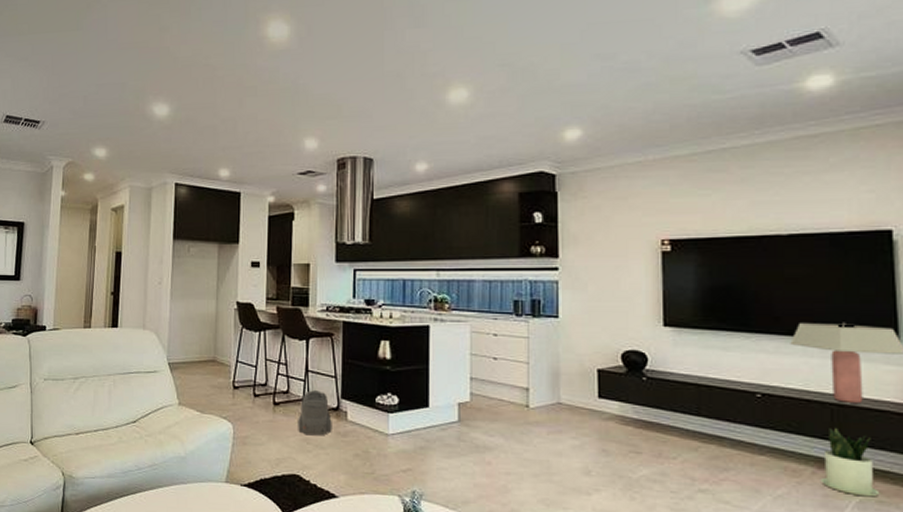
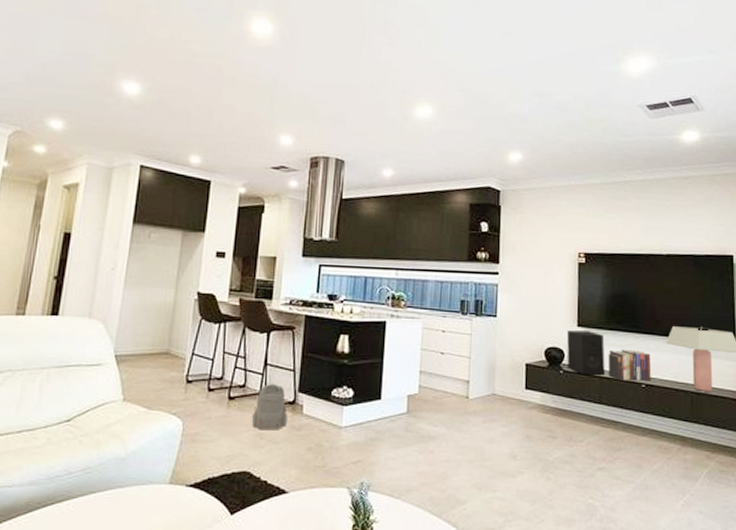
speaker: none [649,331,703,382] -> present [566,330,605,375]
books: none [707,352,770,390] -> present [608,349,651,381]
planter: present [819,428,880,497] -> none [683,412,722,468]

